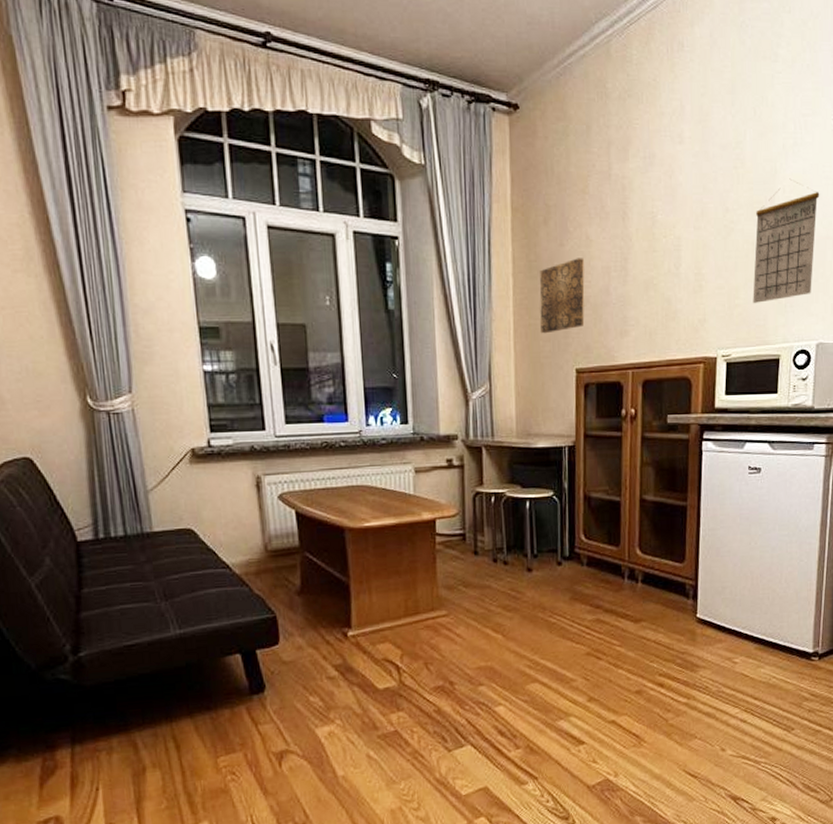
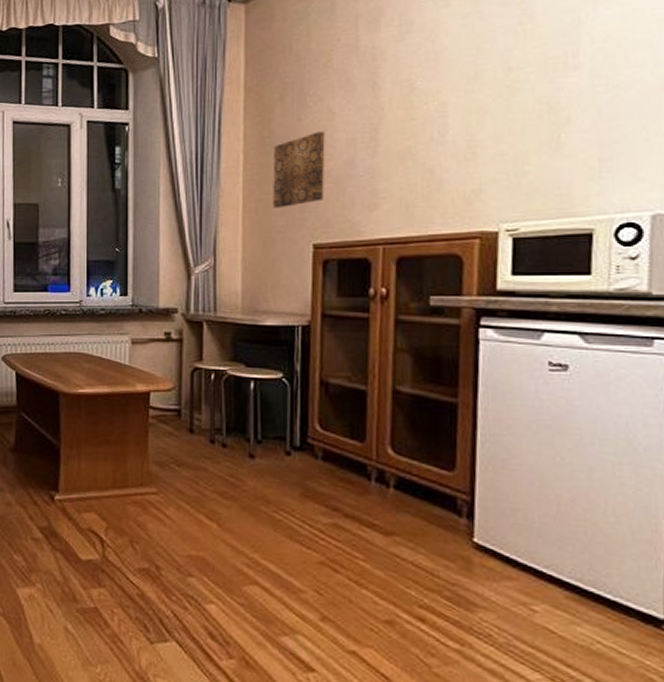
calendar: present [753,178,820,304] -> none [549,27,649,171]

